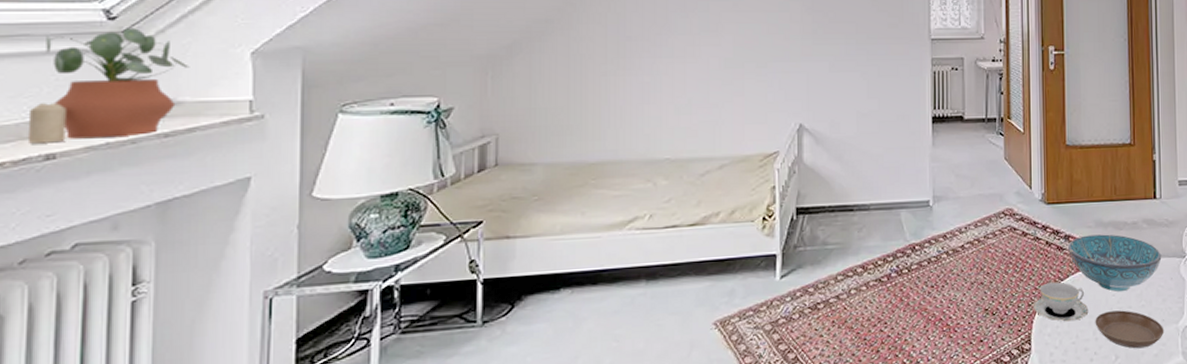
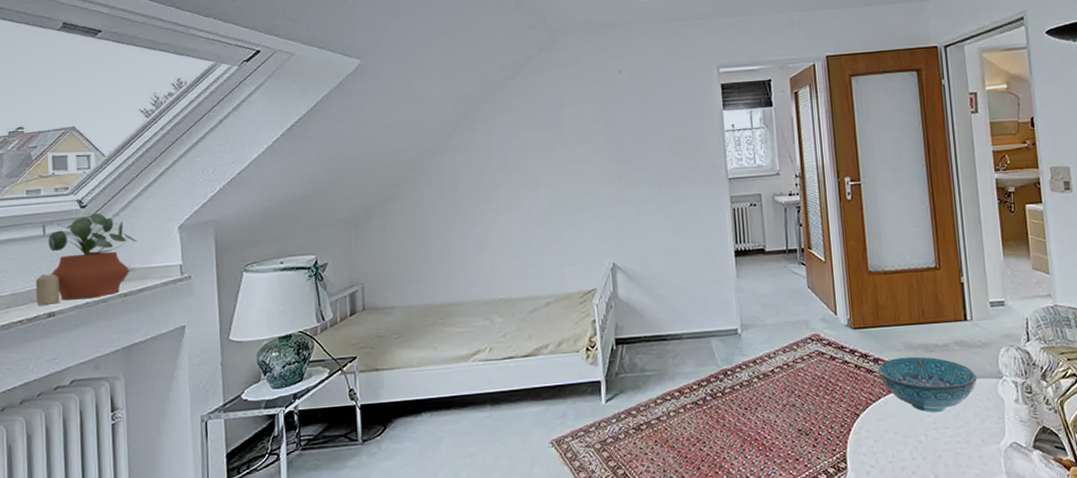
teacup: present [1032,282,1089,322] -> none [845,403,904,442]
saucer: present [1095,310,1164,349] -> none [910,430,985,469]

